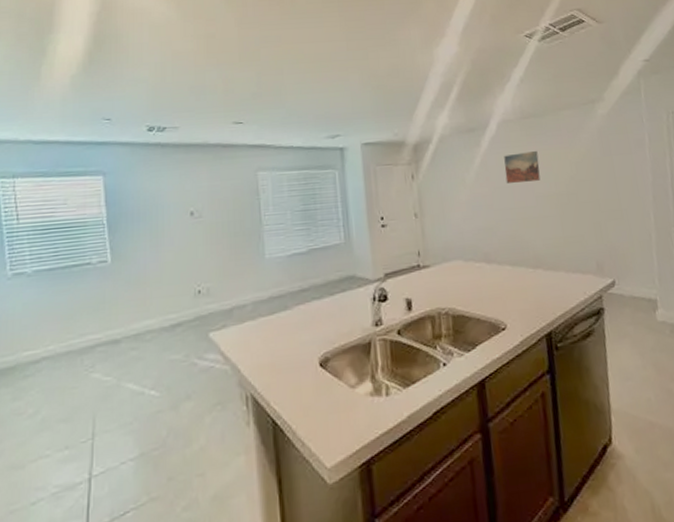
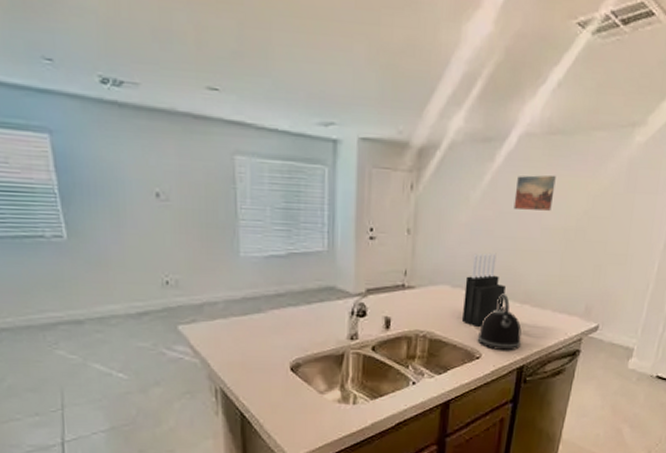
knife block: none [476,224,518,297] -> present [461,252,505,327]
kettle: none [498,261,544,319] -> present [477,293,522,351]

